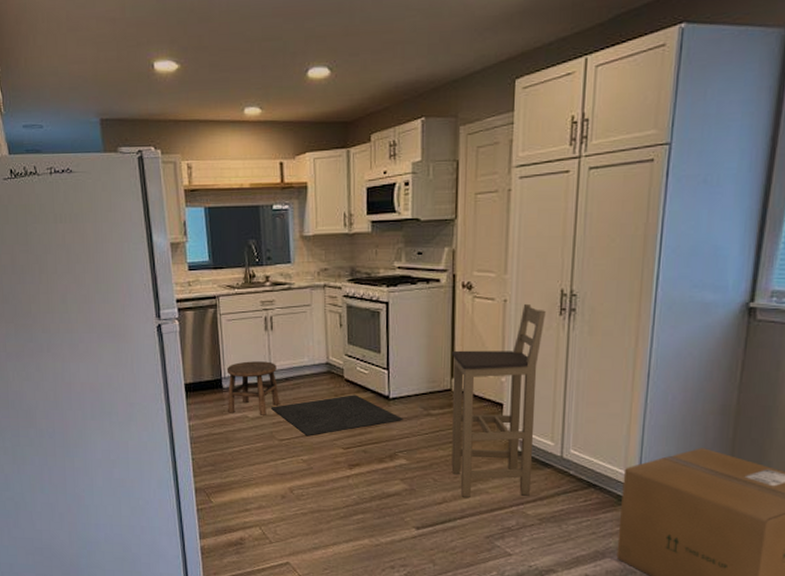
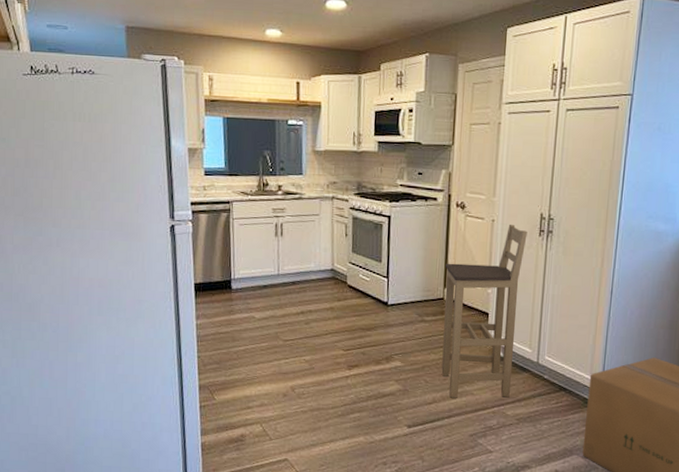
stool: present [226,361,280,415] -> none [236,264,286,317]
door mat: present [270,394,403,436] -> none [276,300,400,338]

